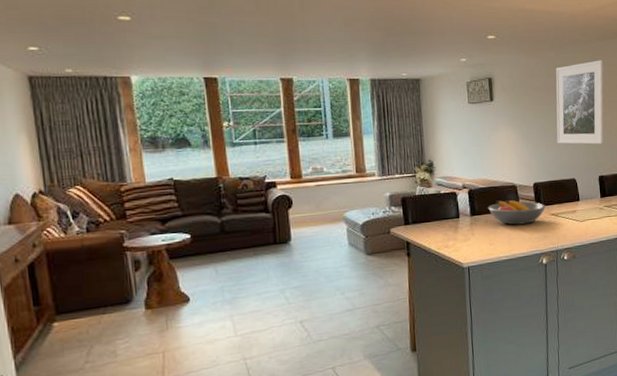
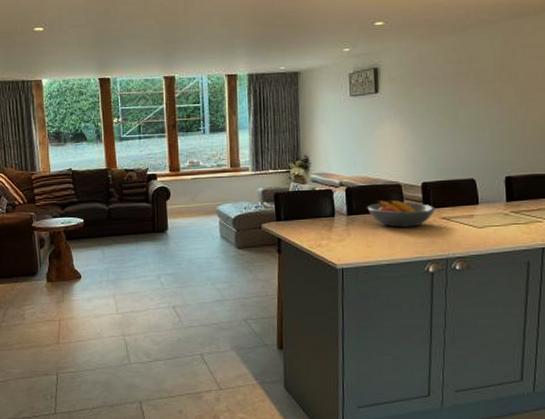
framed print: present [556,60,604,145] -> none [453,41,518,140]

